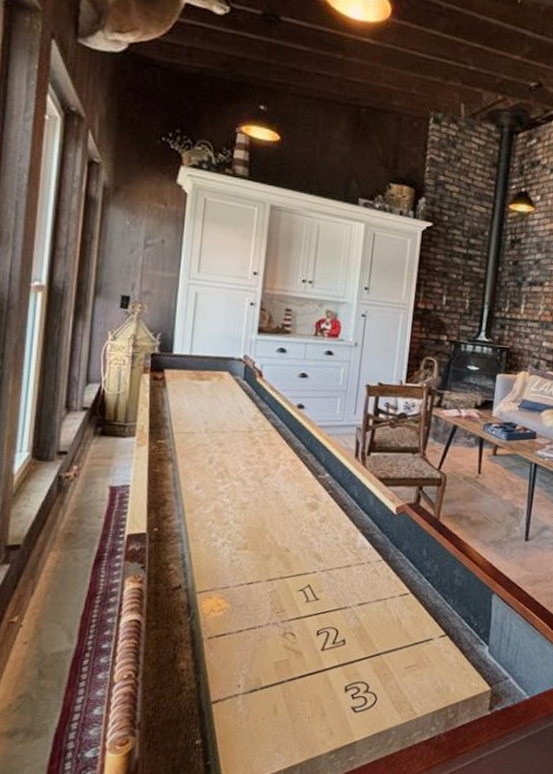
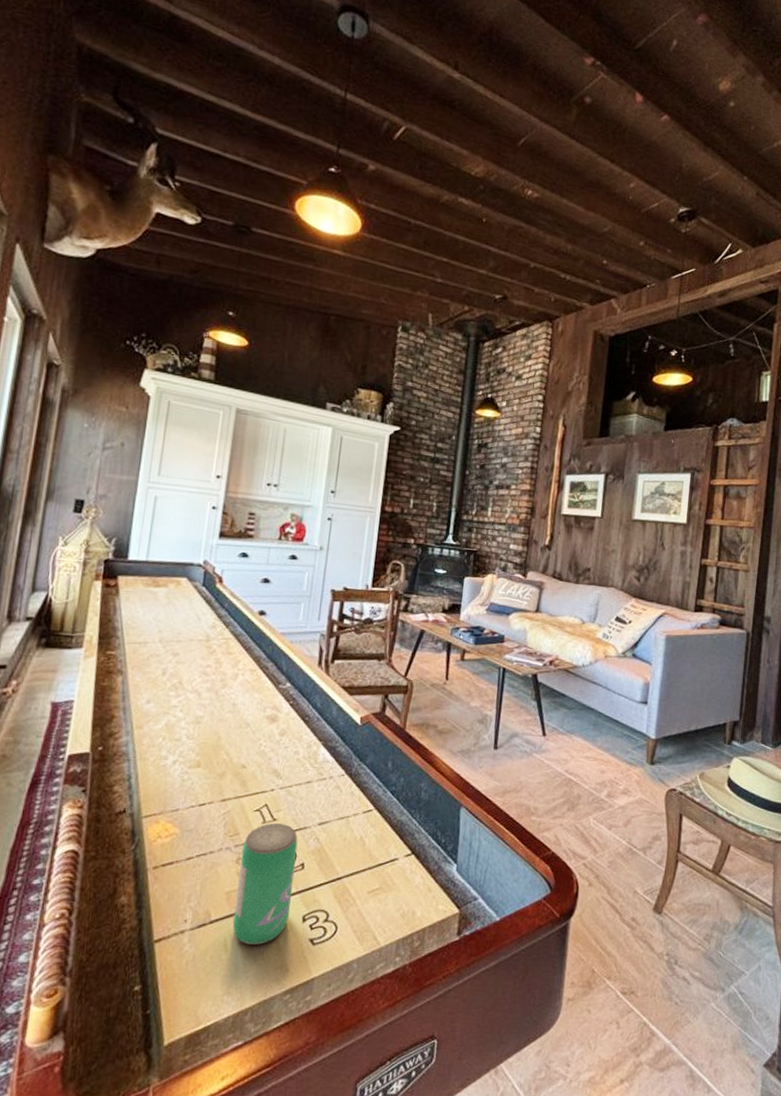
beverage can: none [281,602,339,710] -> present [232,823,298,945]

